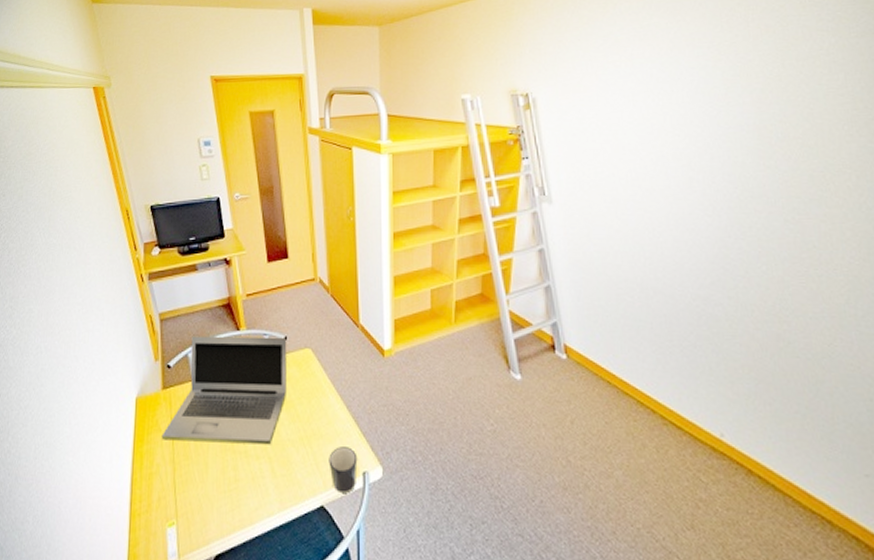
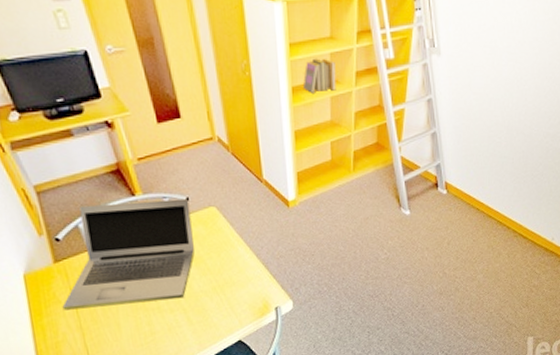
mug: present [329,447,358,494] -> none [242,289,270,328]
books: none [405,205,438,239] -> present [303,58,337,93]

